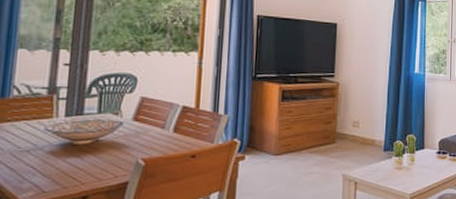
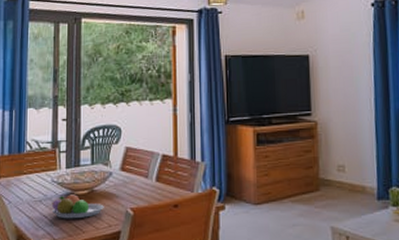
fruit bowl: none [42,144,110,171] -> present [51,194,104,219]

